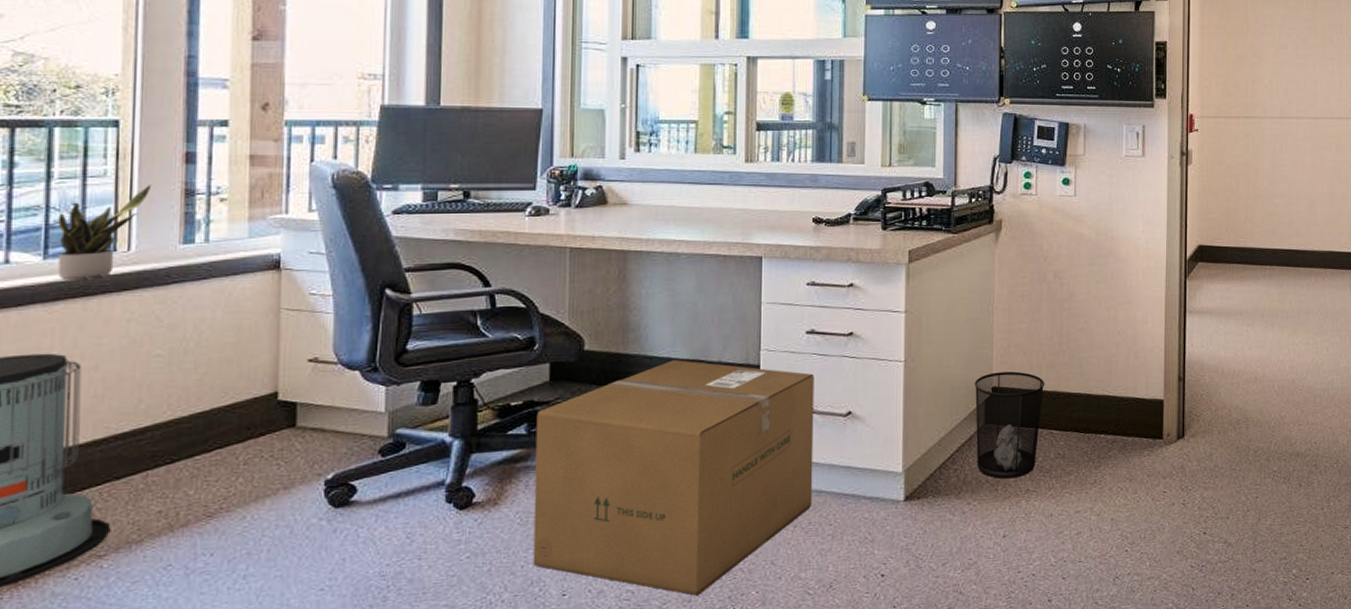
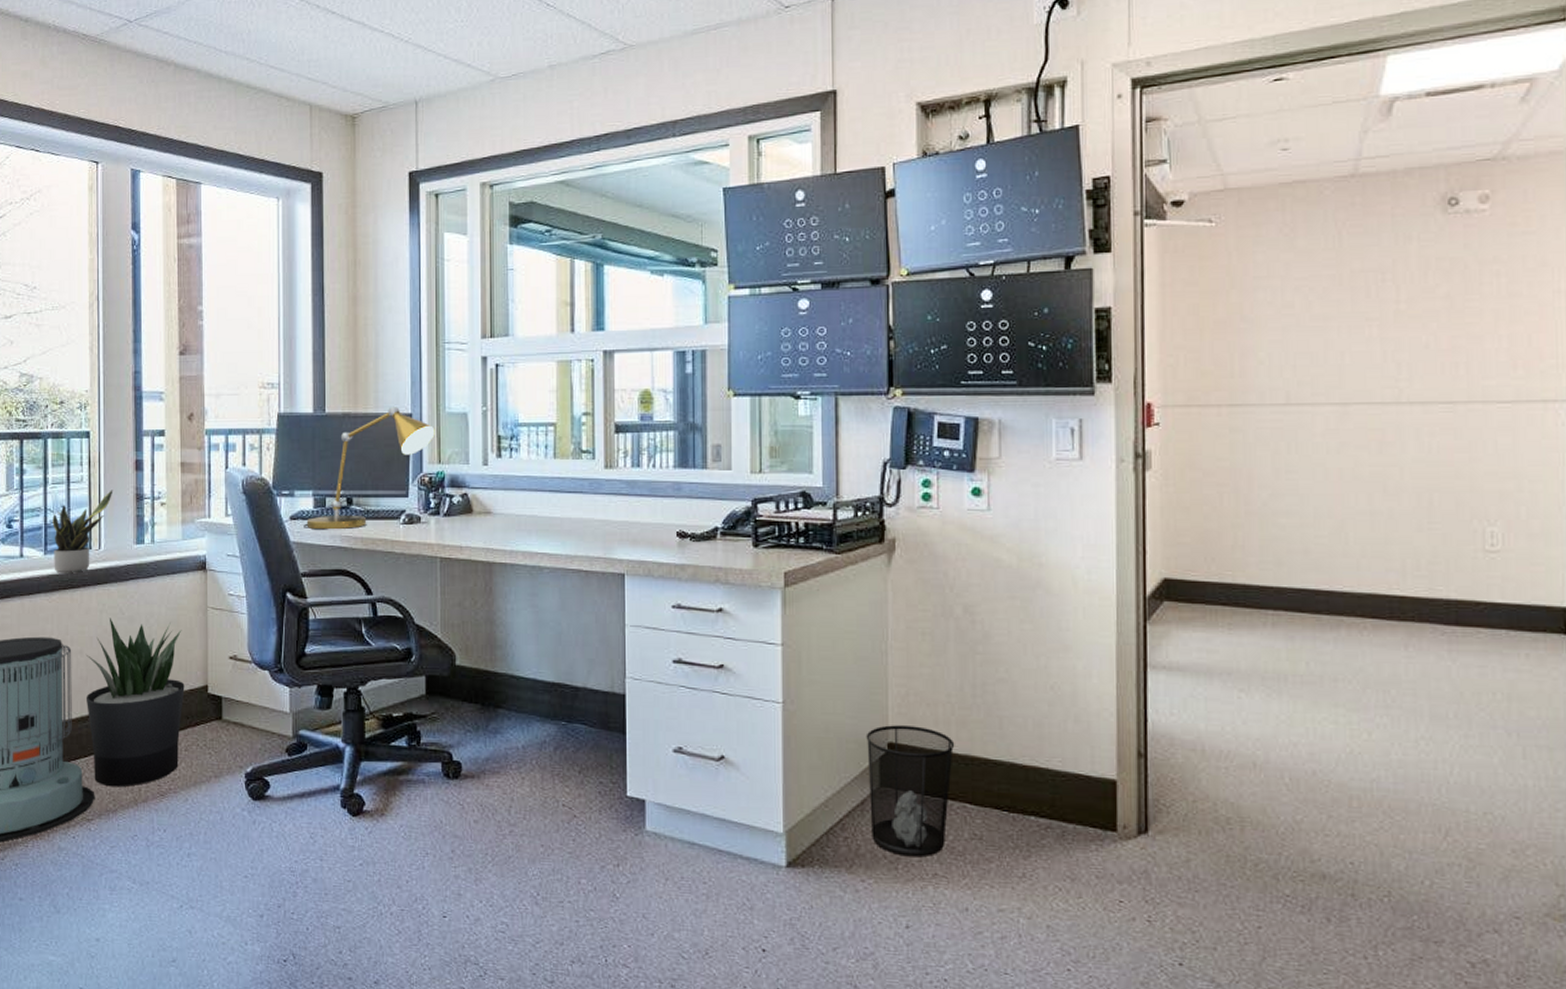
planter: none [100,326,246,516] -> present [85,617,185,787]
desk lamp: none [409,102,568,224] -> present [304,407,435,530]
box: present [533,360,814,596] -> none [415,682,685,939]

